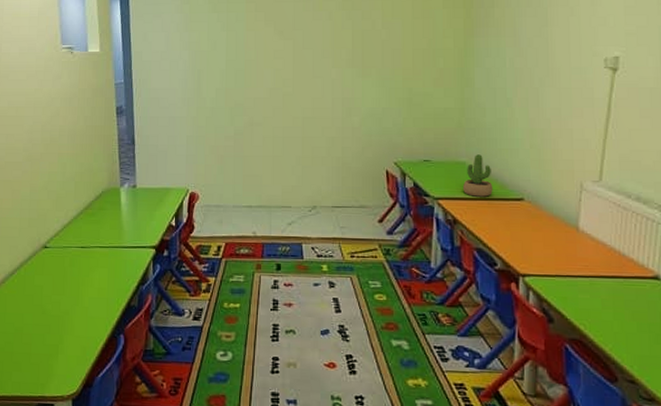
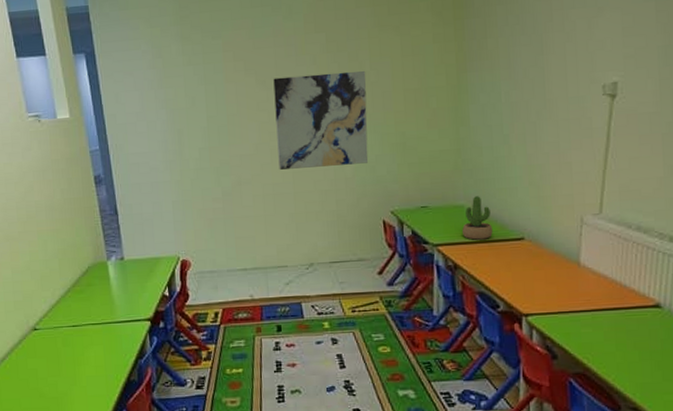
wall art: none [290,28,378,115] -> present [273,70,369,170]

